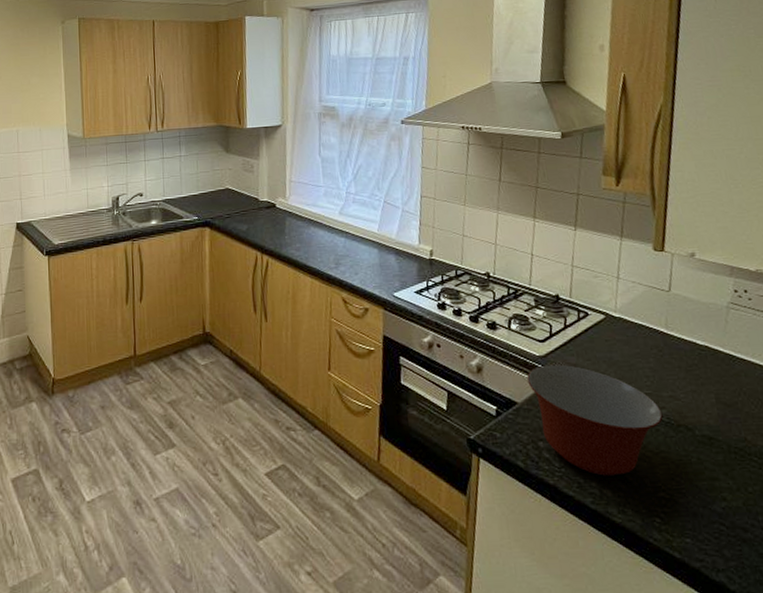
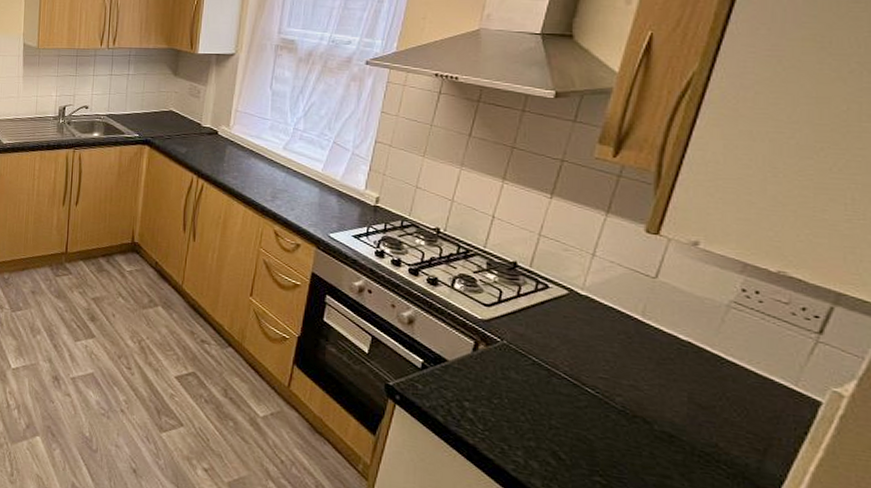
mixing bowl: present [527,364,663,476] -> none [463,329,617,451]

